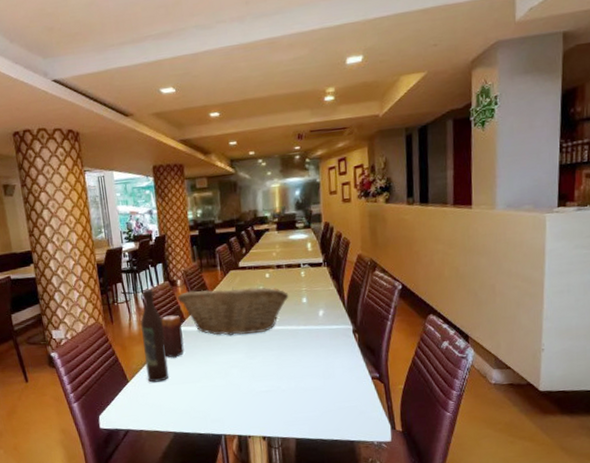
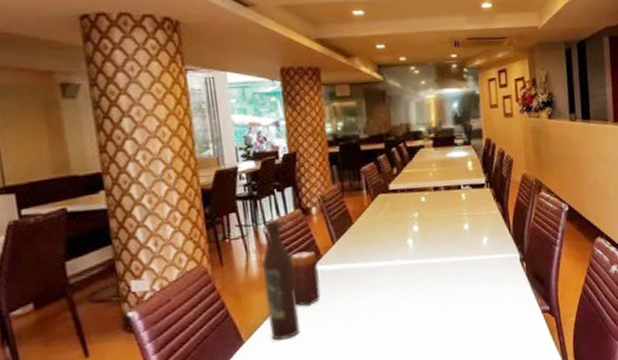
fruit basket: present [176,286,289,336] -> none [311,213,449,274]

